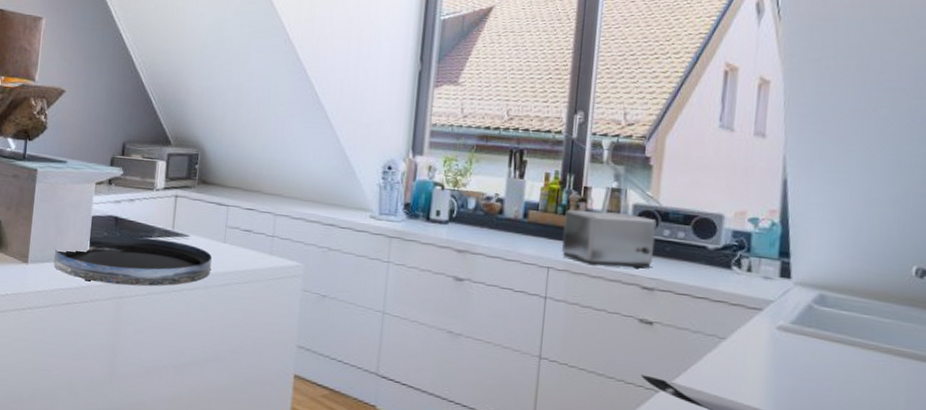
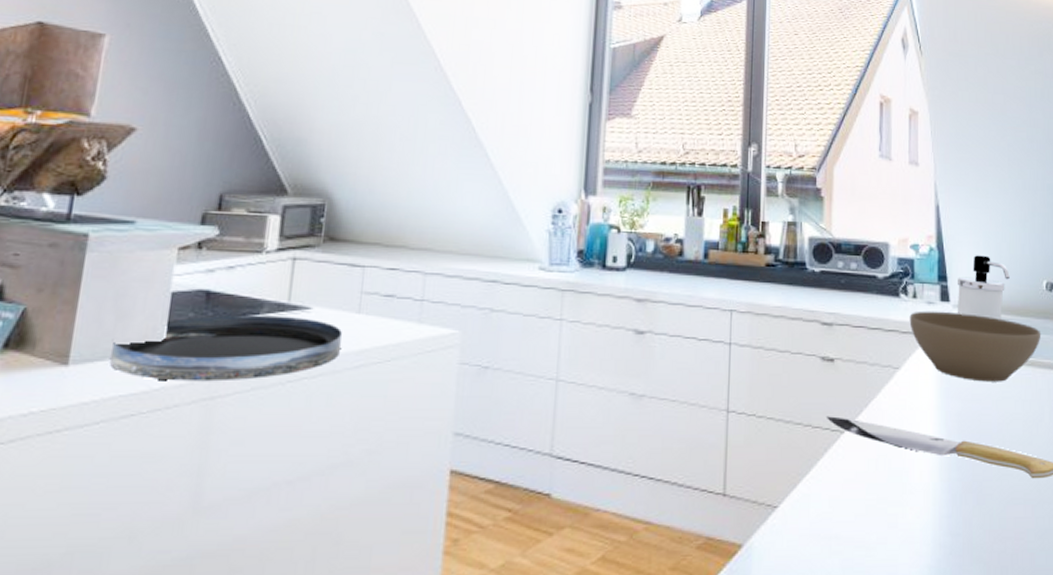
toaster: present [562,210,657,269] -> none [744,246,831,305]
bowl: none [741,285,904,366] -> present [909,311,1041,382]
soap dispenser: none [798,233,869,302] -> present [957,255,1010,320]

